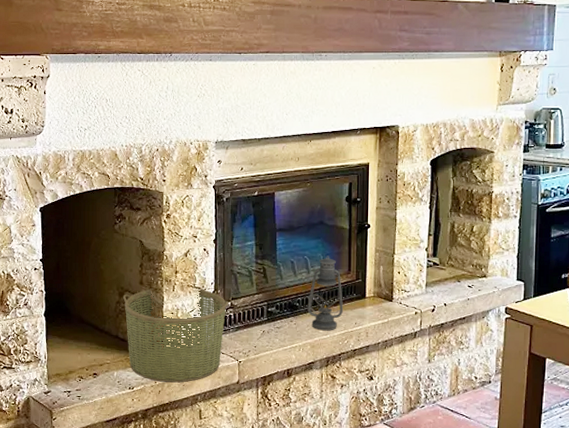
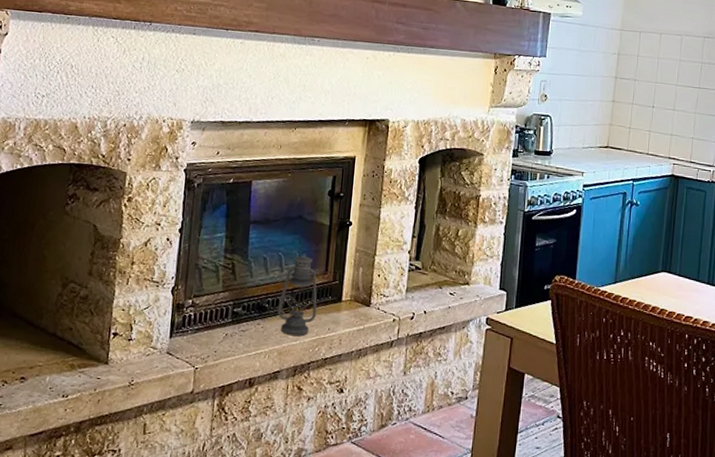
basket: present [123,288,228,383] -> none [66,280,189,391]

